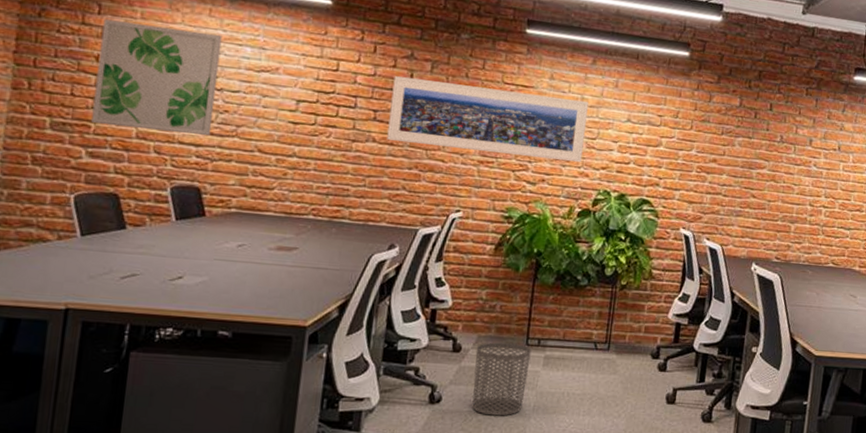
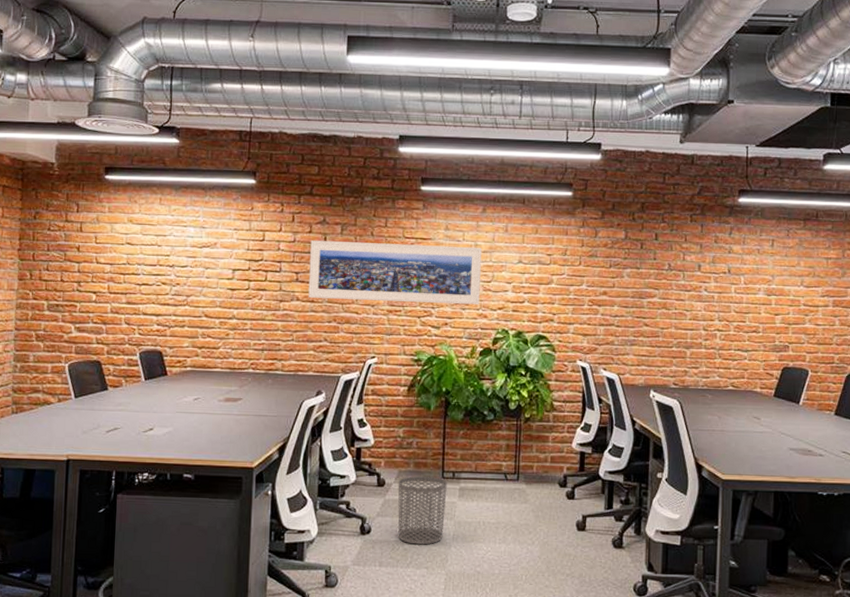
wall art: present [91,19,222,135] -> none [77,216,171,306]

